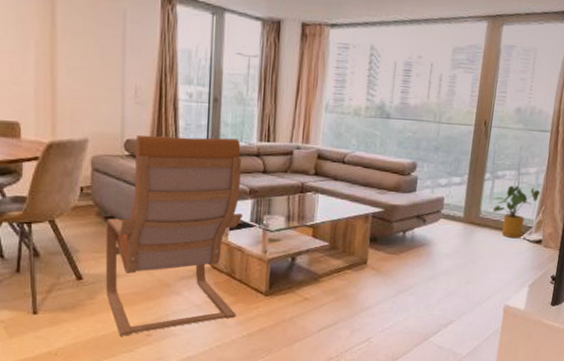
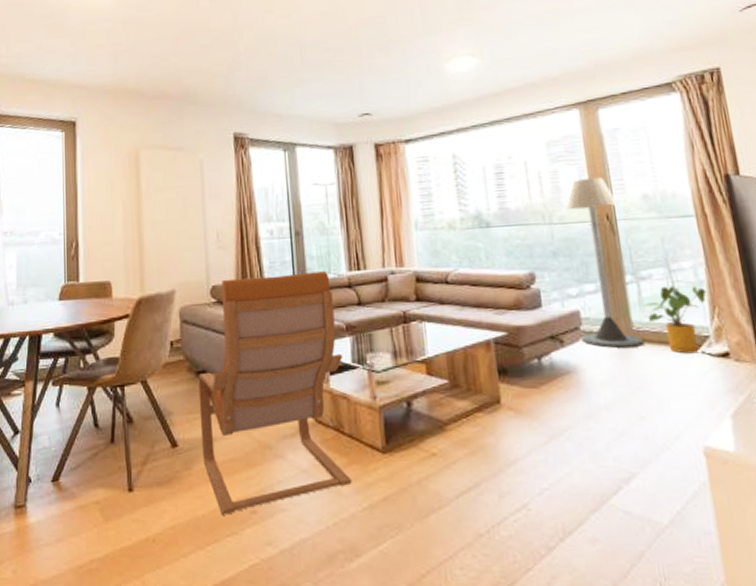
floor lamp: none [439,86,496,230] -> present [566,177,643,348]

